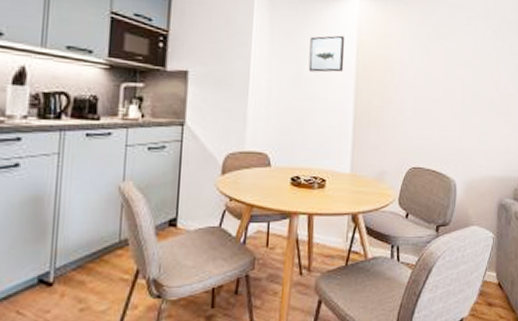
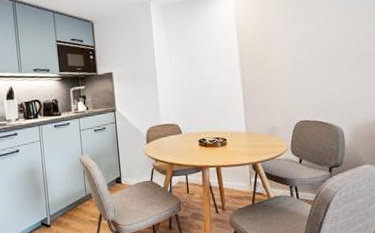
wall art: present [308,35,345,73] -> none [198,24,228,57]

